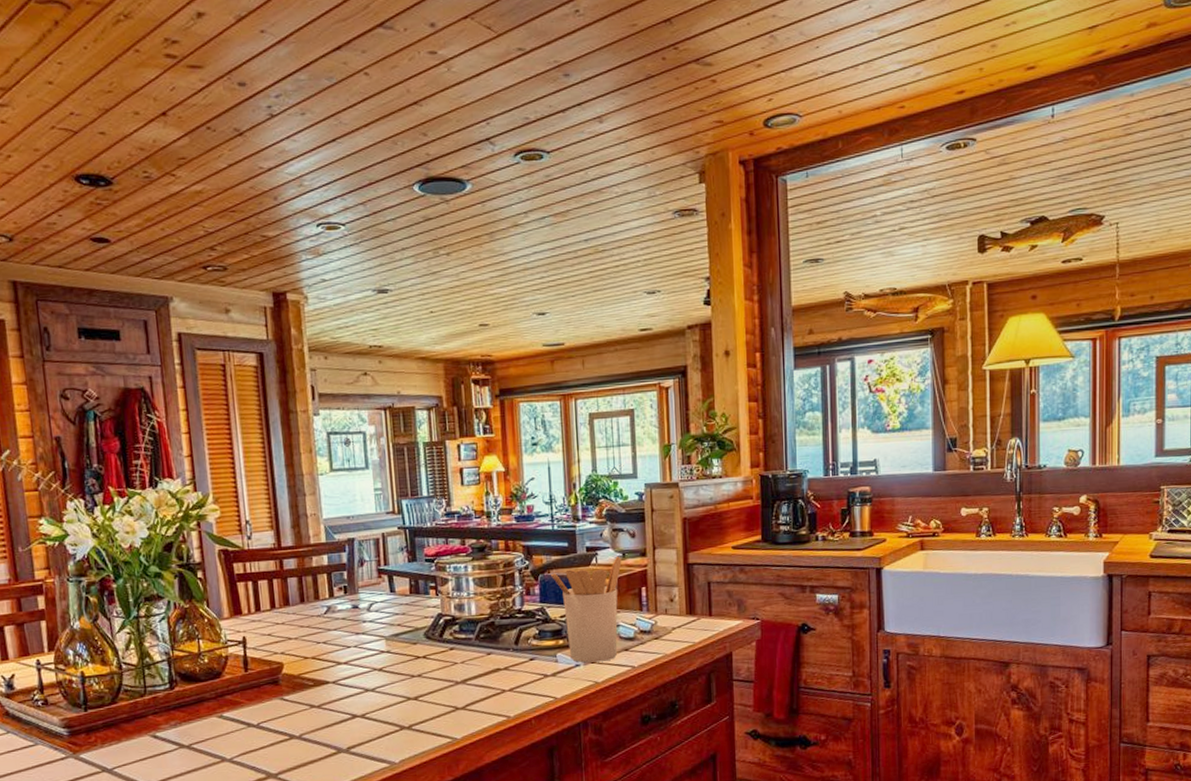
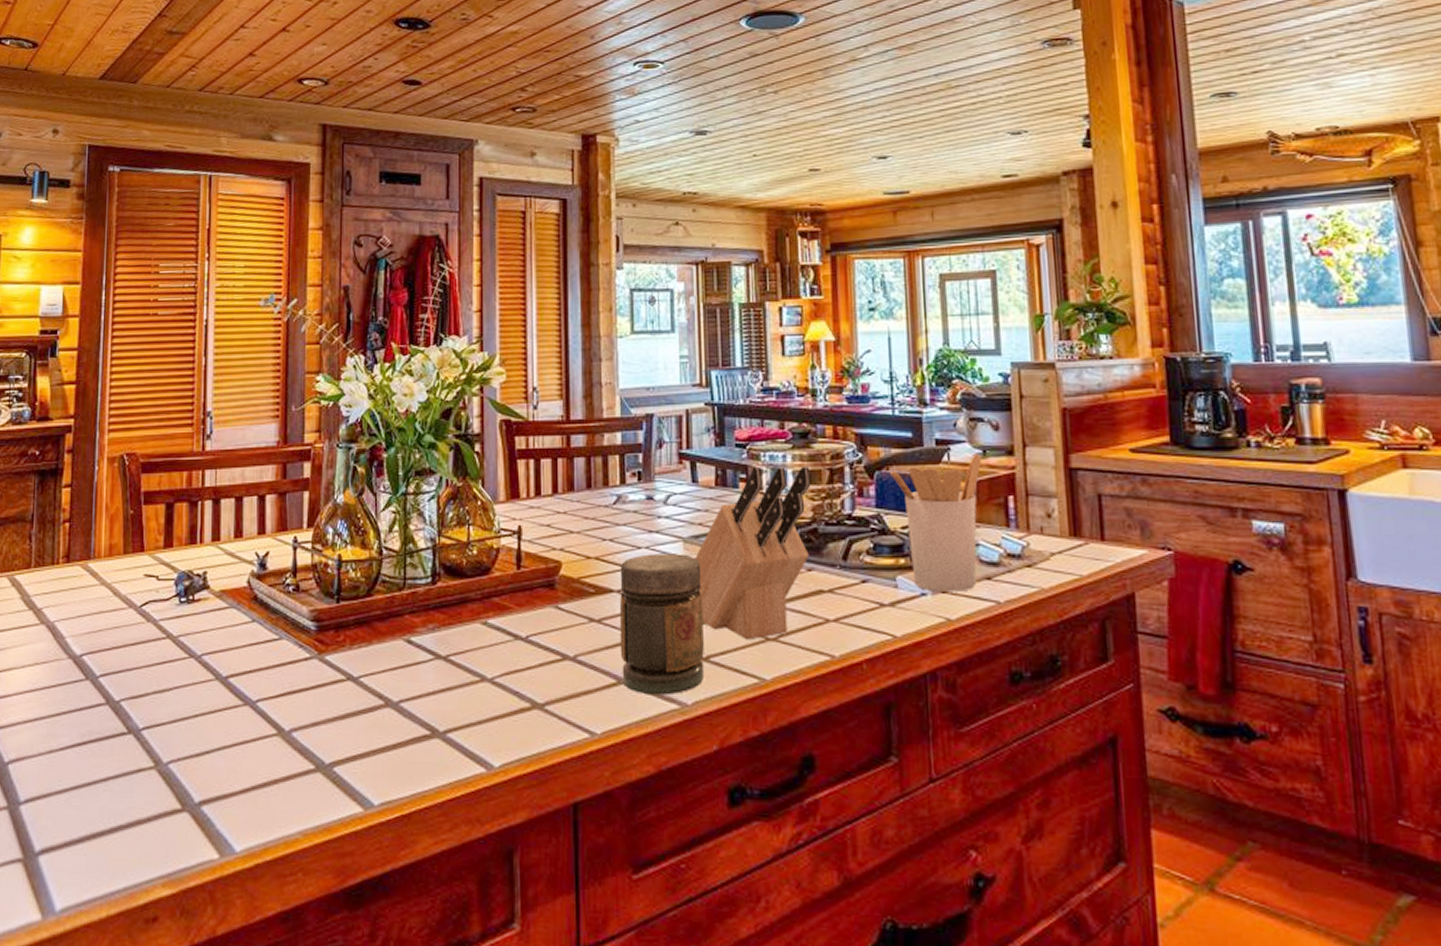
jar: none [333,649,408,759] -> present [619,554,705,695]
knife block: none [396,574,488,711] -> present [695,467,811,640]

